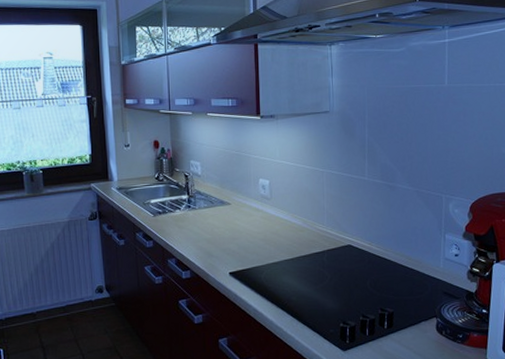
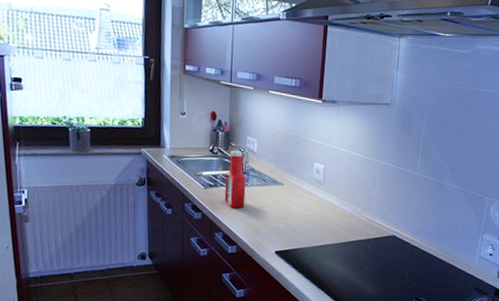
ketchup bottle: none [173,175,195,233] -> present [224,150,247,209]

